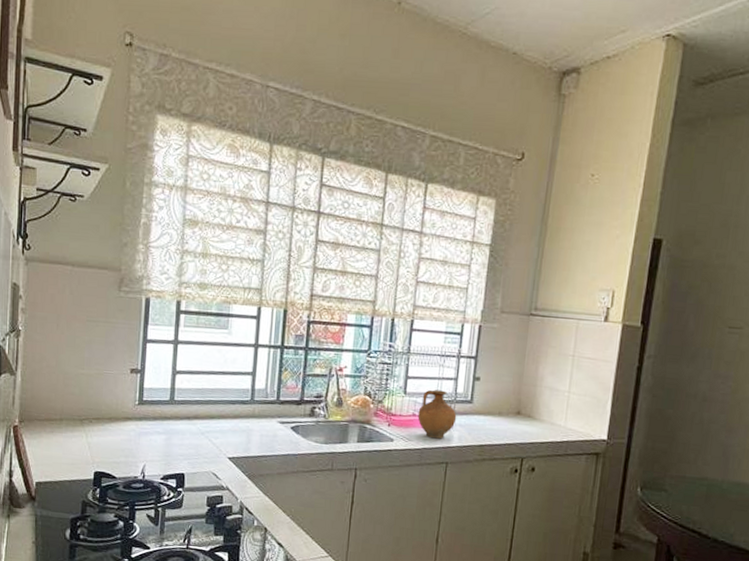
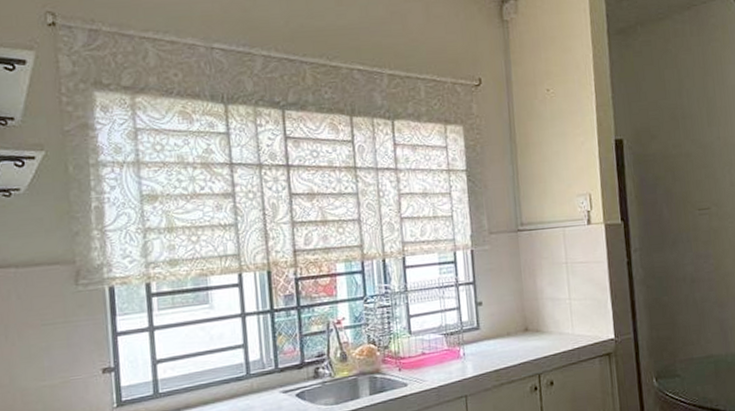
ceramic jug: present [417,389,457,439] -> none [427,322,467,374]

